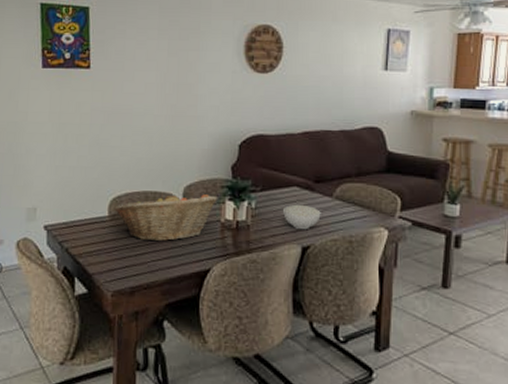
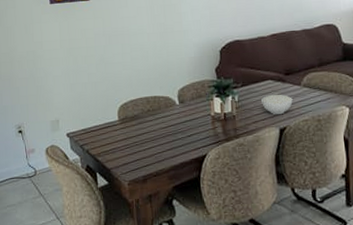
fruit basket: present [113,193,218,242] -> none [122,94,207,137]

